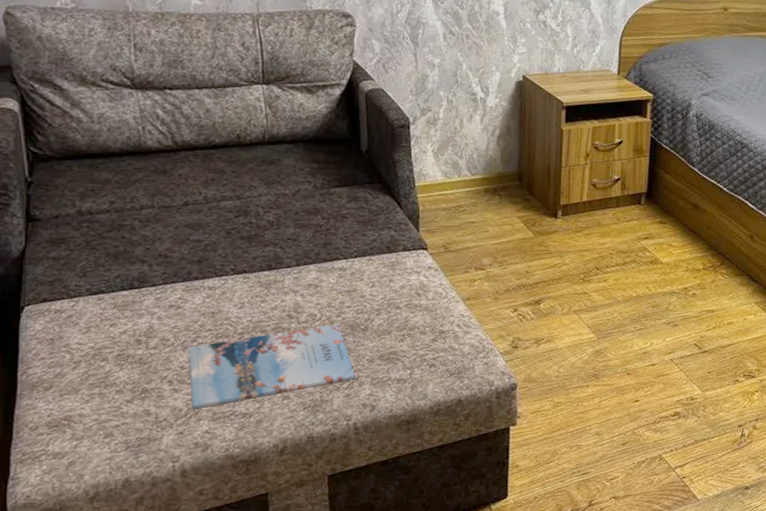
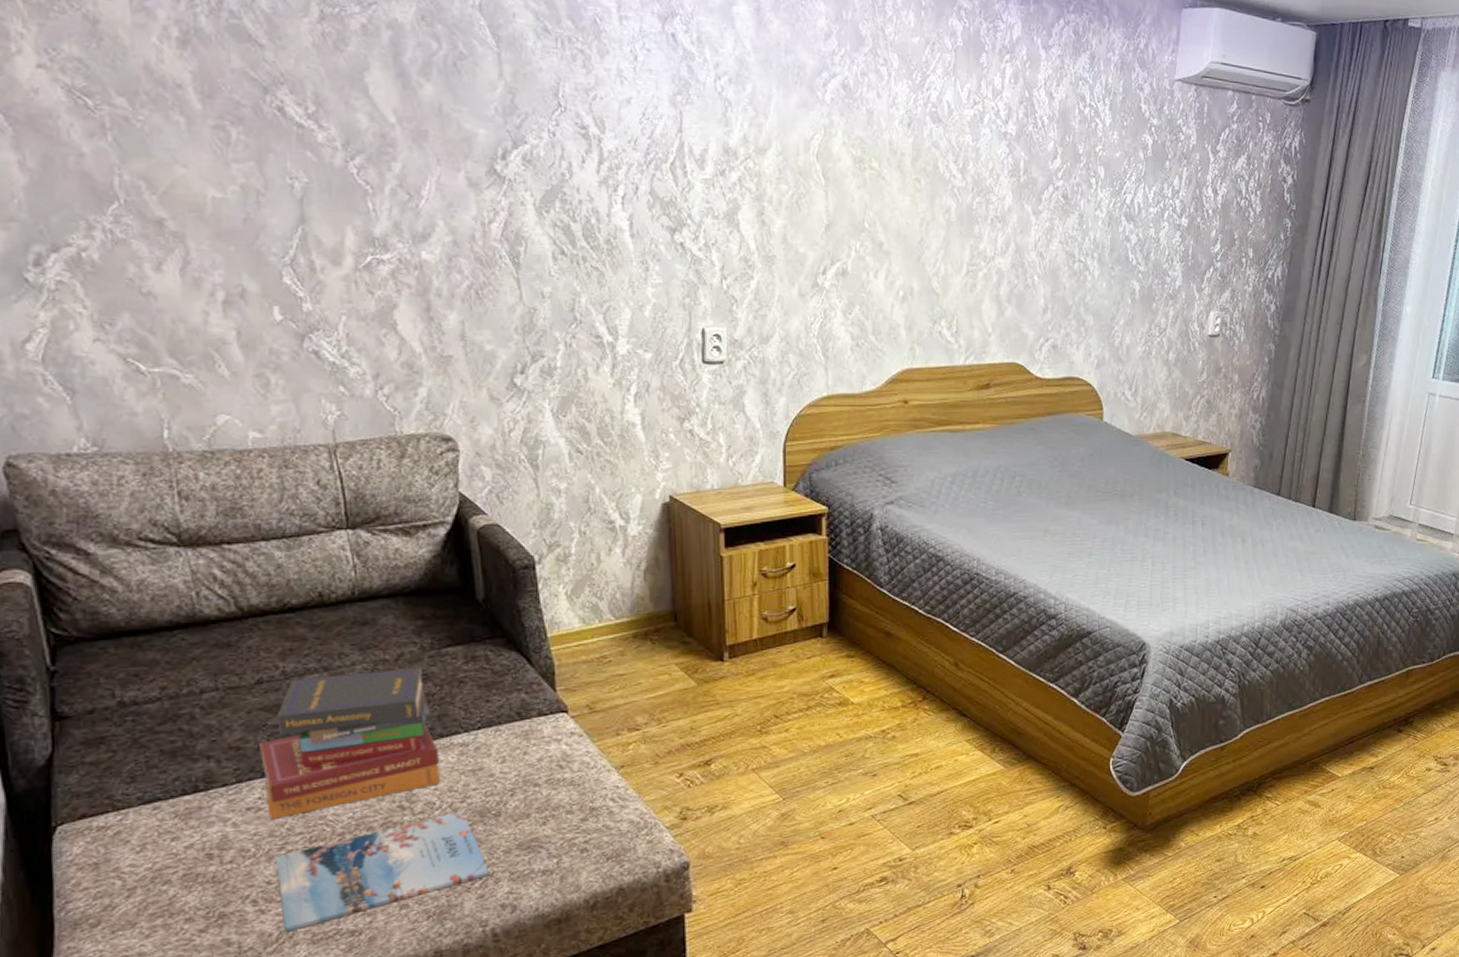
books: none [183,202,323,316] -> present [260,667,440,819]

